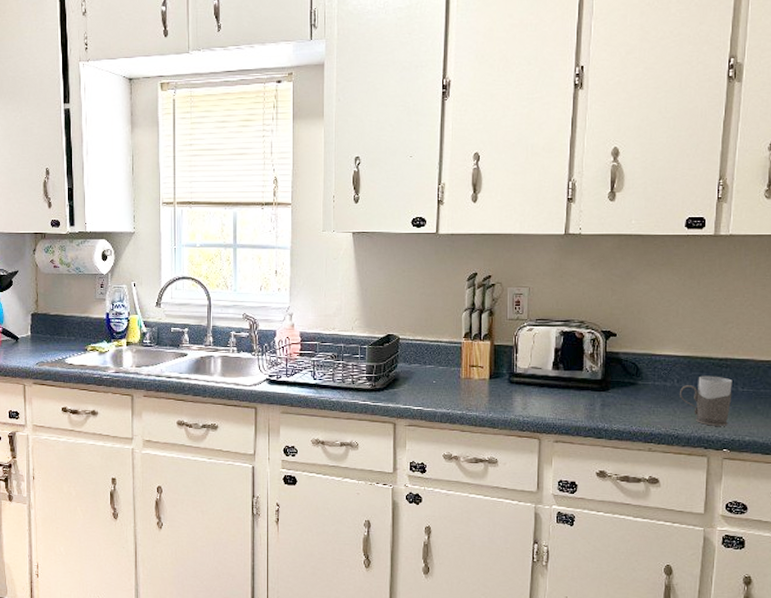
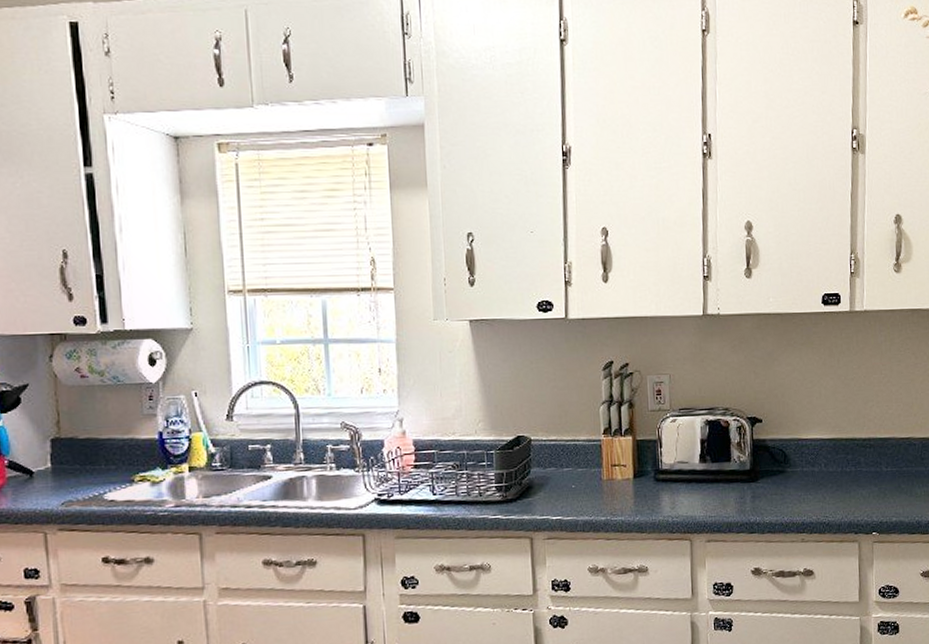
mug: present [680,376,732,426] -> none [828,457,877,510]

